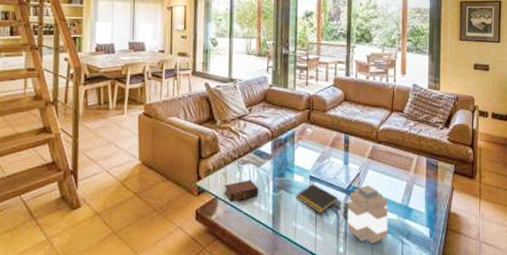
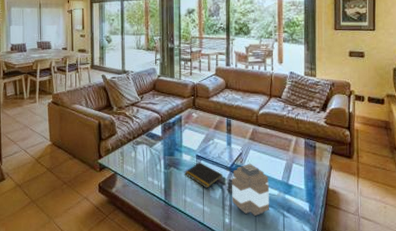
book: present [224,180,259,203] -> none [122,158,152,178]

